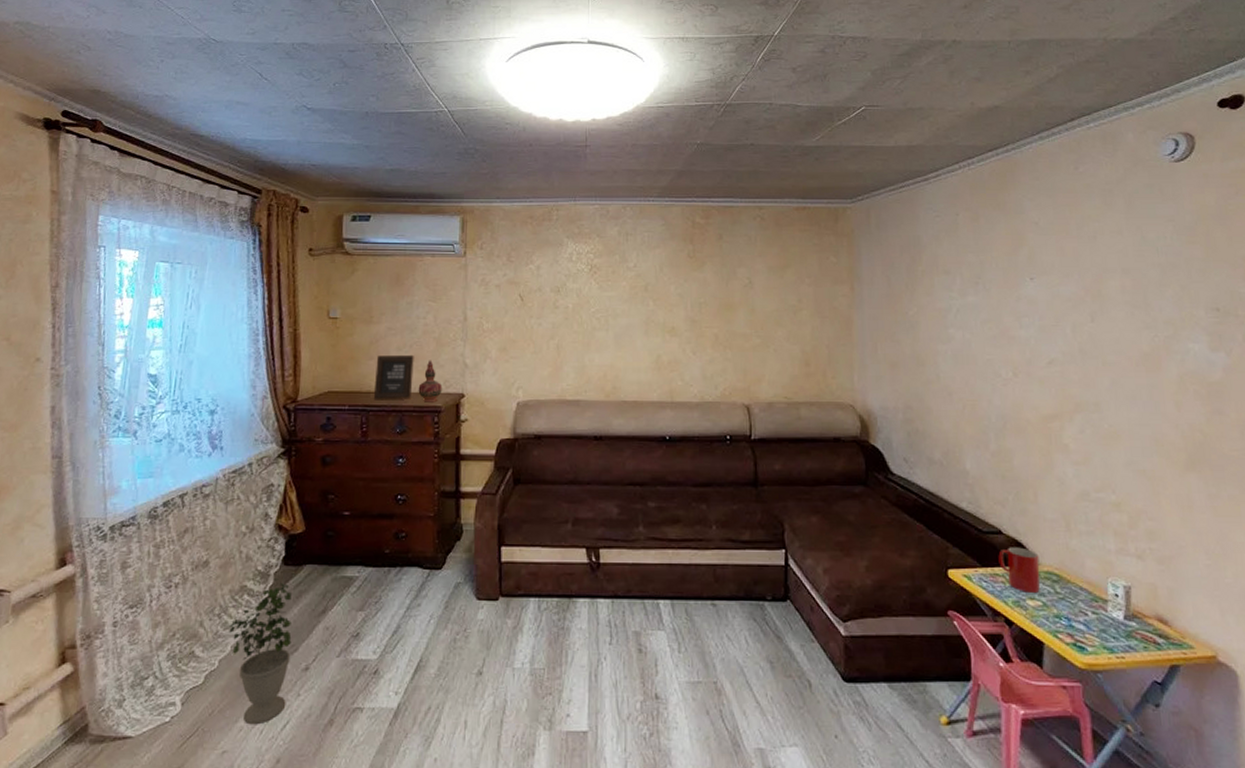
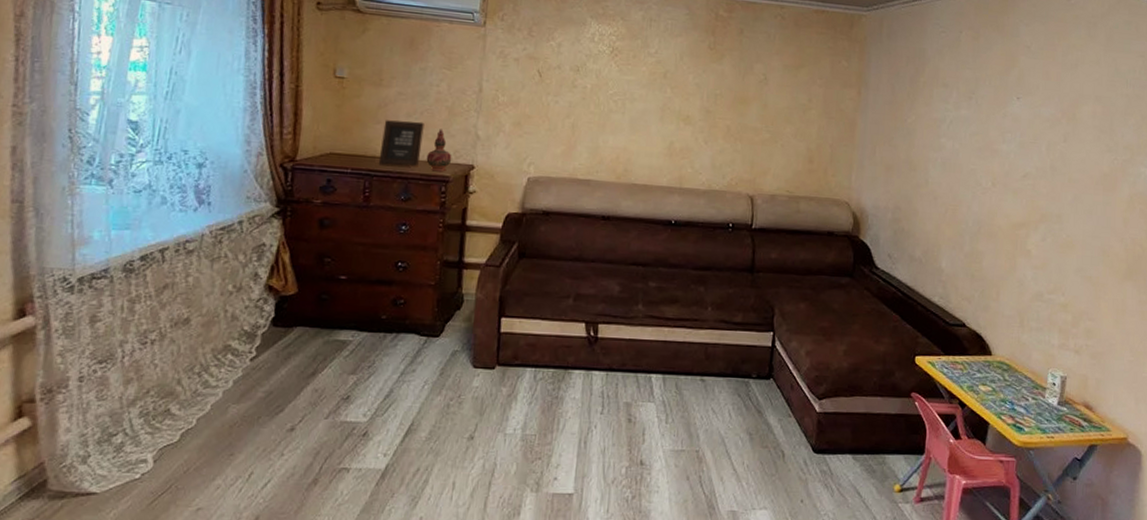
potted plant: present [229,579,293,725] -> none [209,339,281,483]
cup: present [998,547,1041,594] -> none [959,338,994,381]

